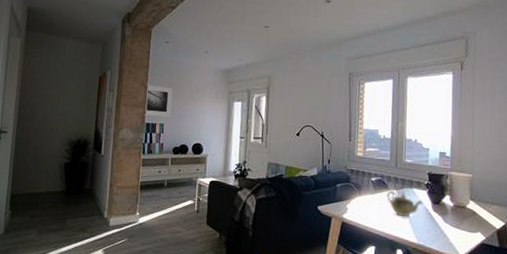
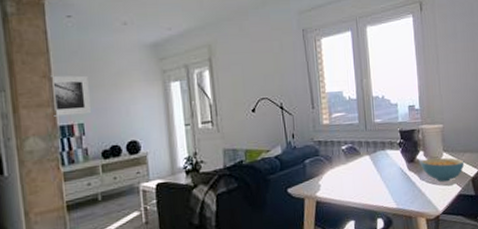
teapot: present [387,191,424,217] -> none [360,156,399,183]
cereal bowl: none [446,203,491,229] -> present [421,157,465,182]

